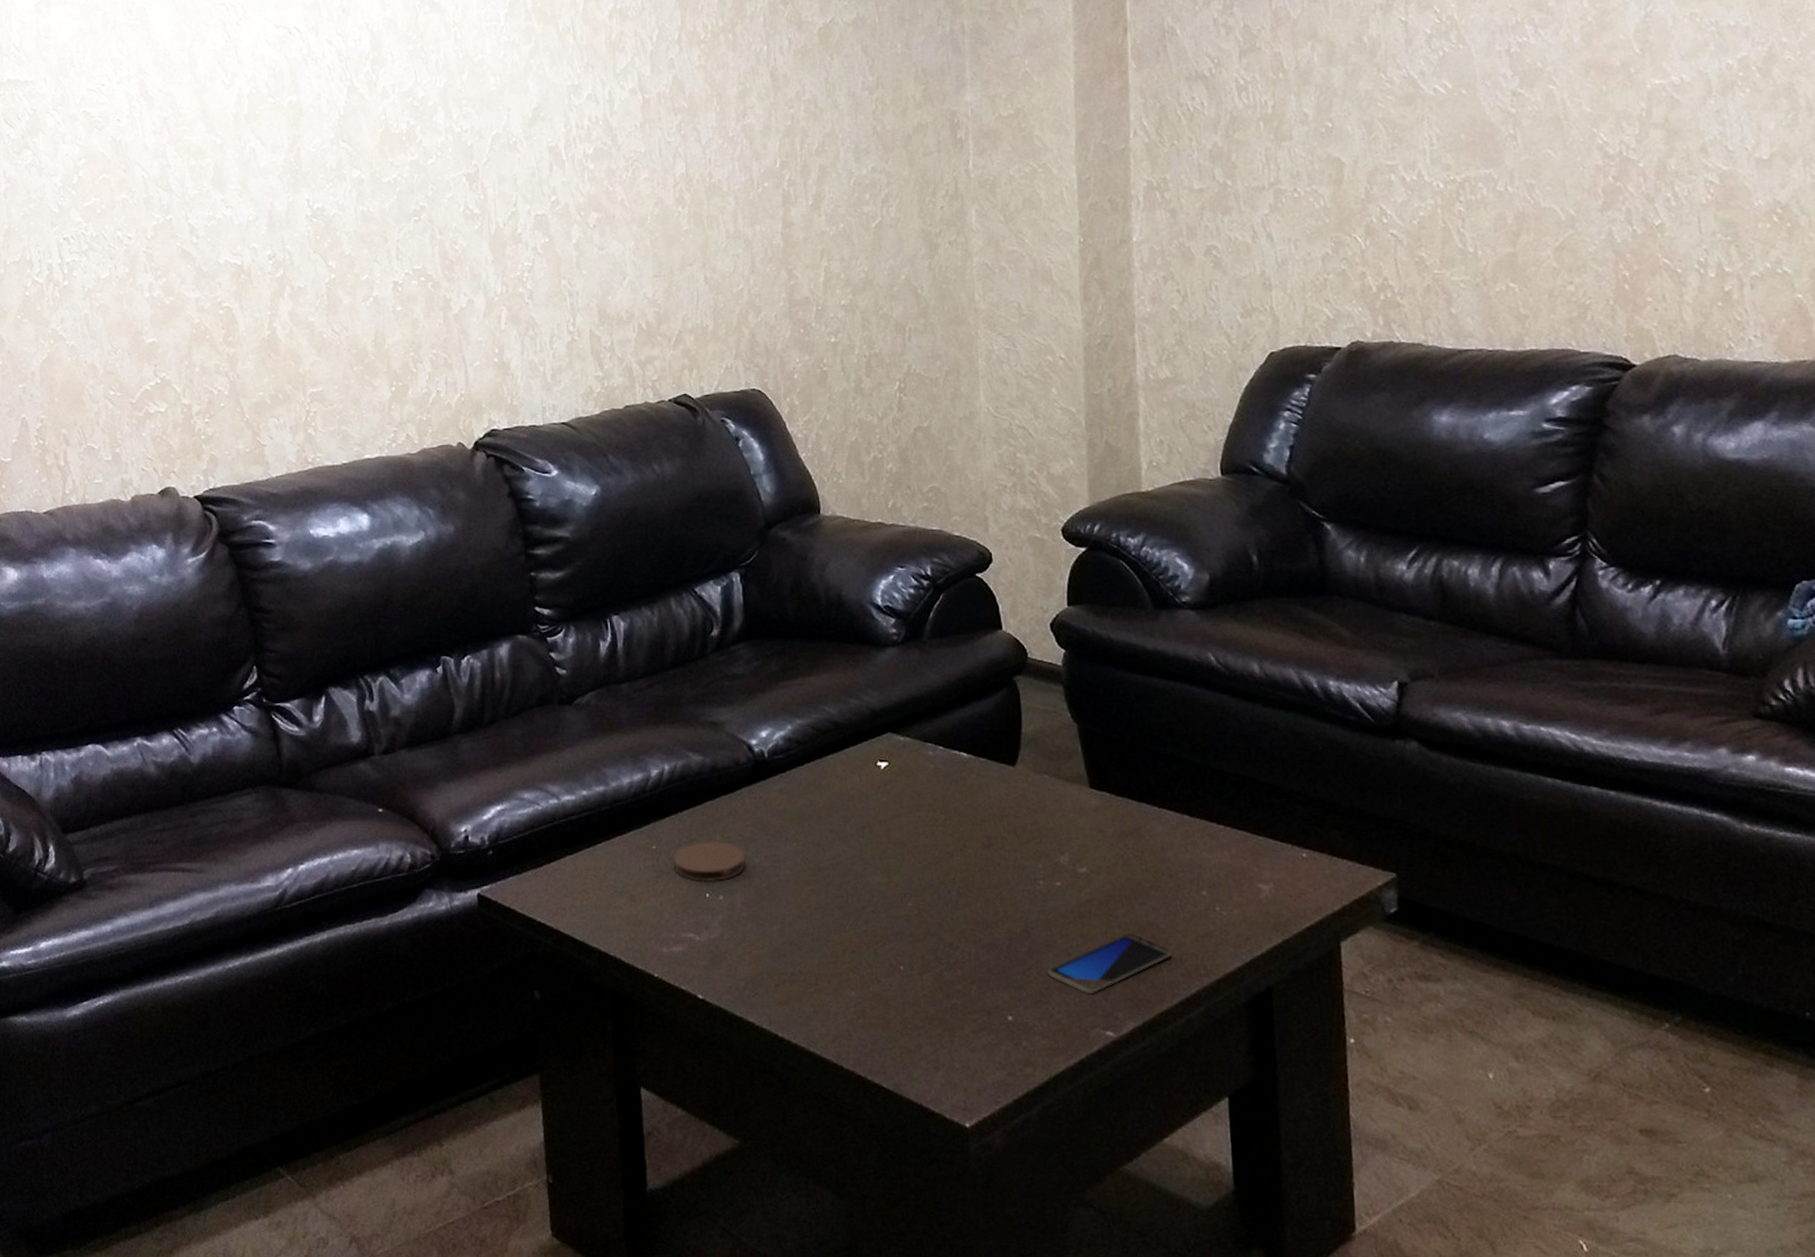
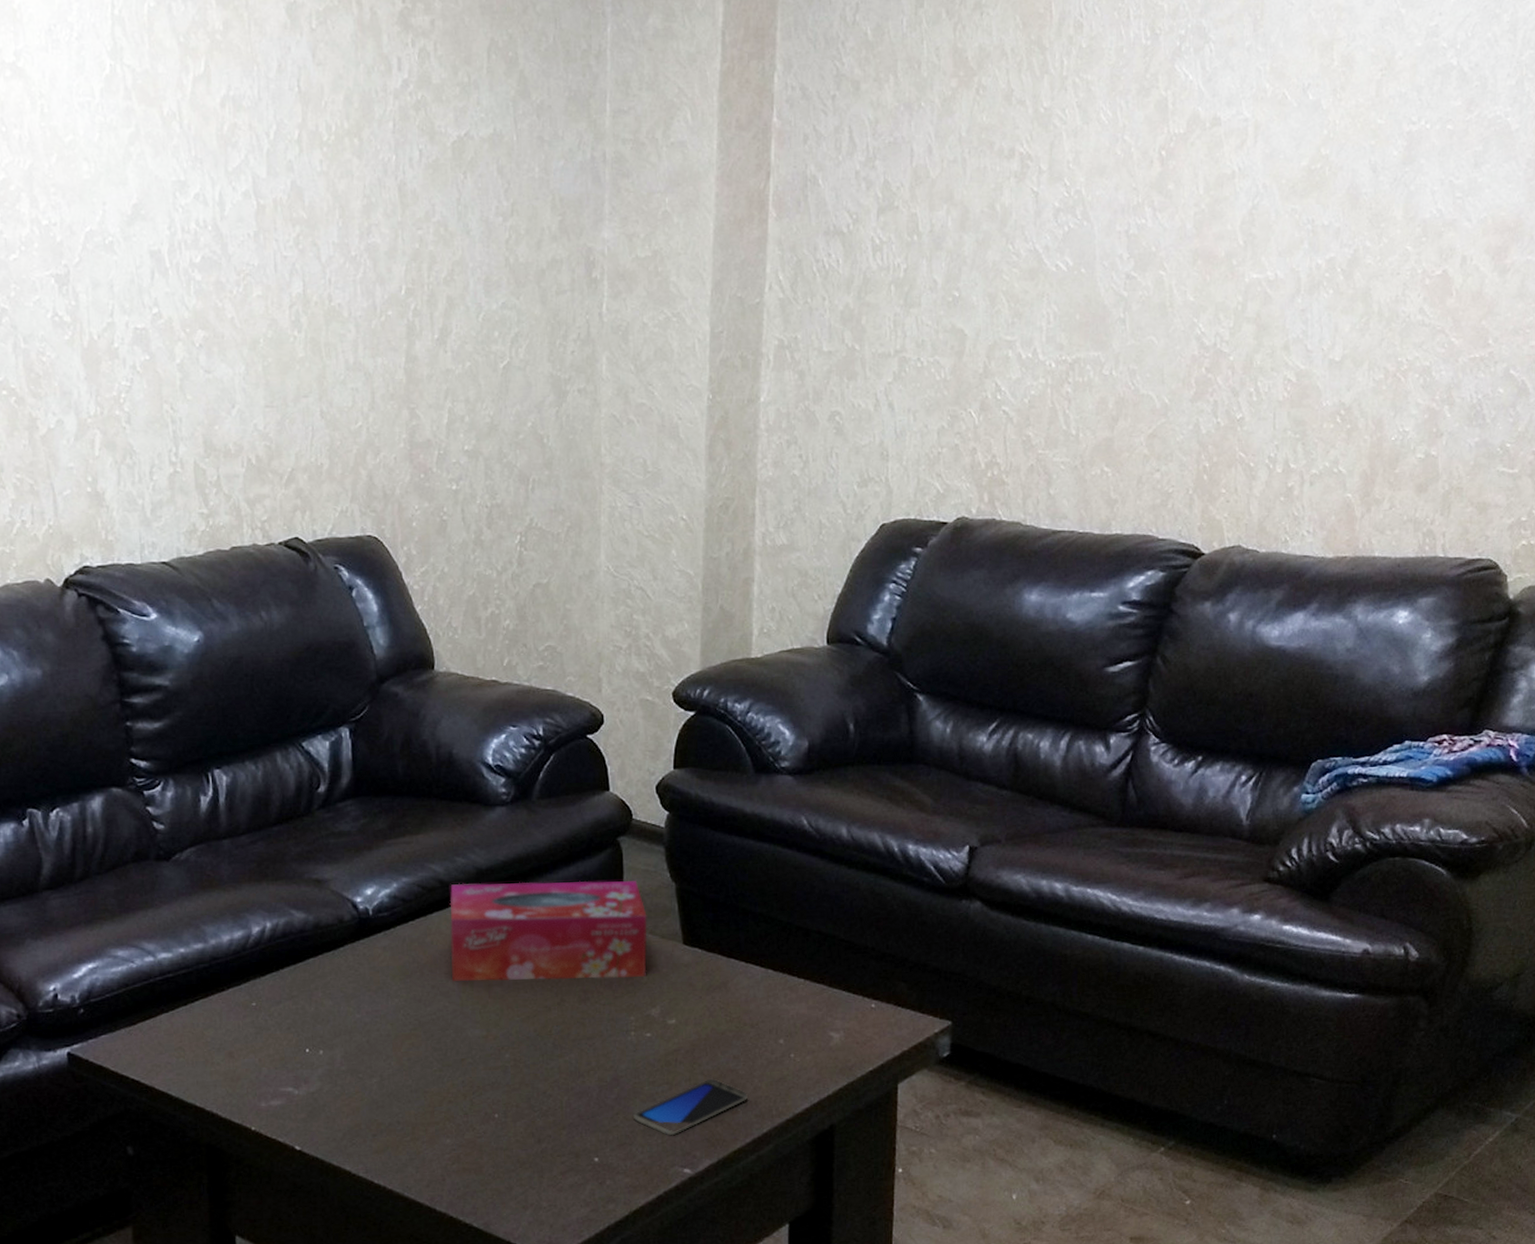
coaster: present [673,841,746,883] -> none [273,997,347,1038]
tissue box: none [844,721,1053,826] -> present [449,881,648,981]

